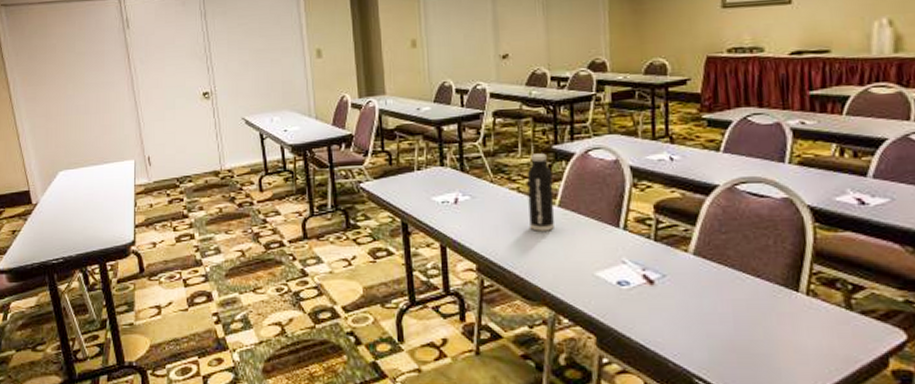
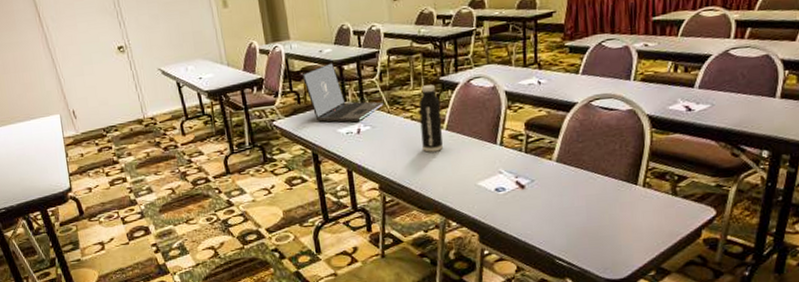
laptop: none [395,121,487,191] -> present [301,62,385,123]

